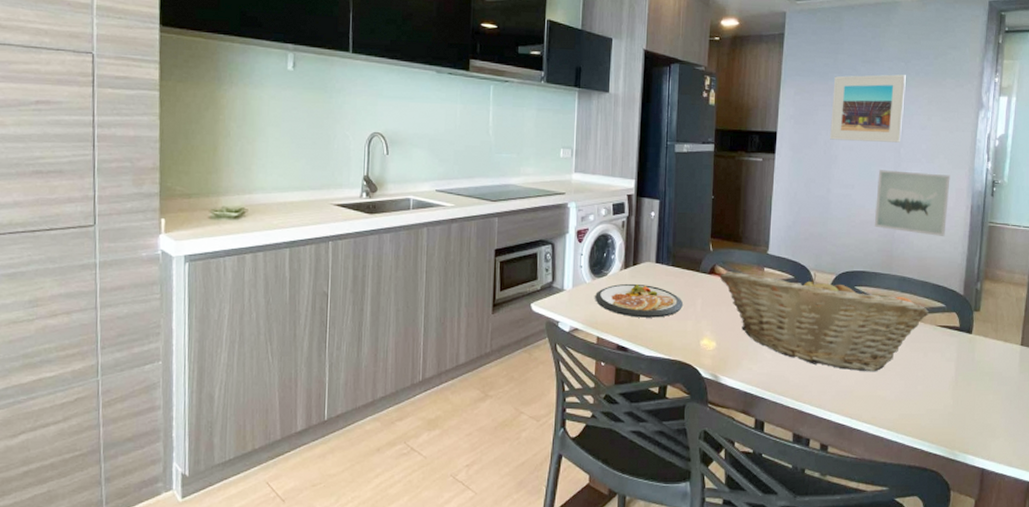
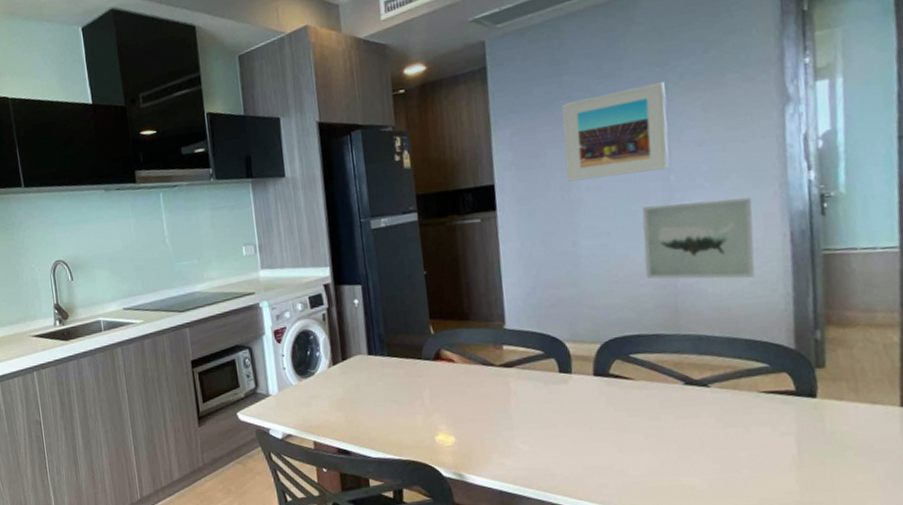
dish: present [595,283,683,318] -> none [304,380,407,417]
fruit basket: present [719,271,929,372] -> none [447,343,744,457]

